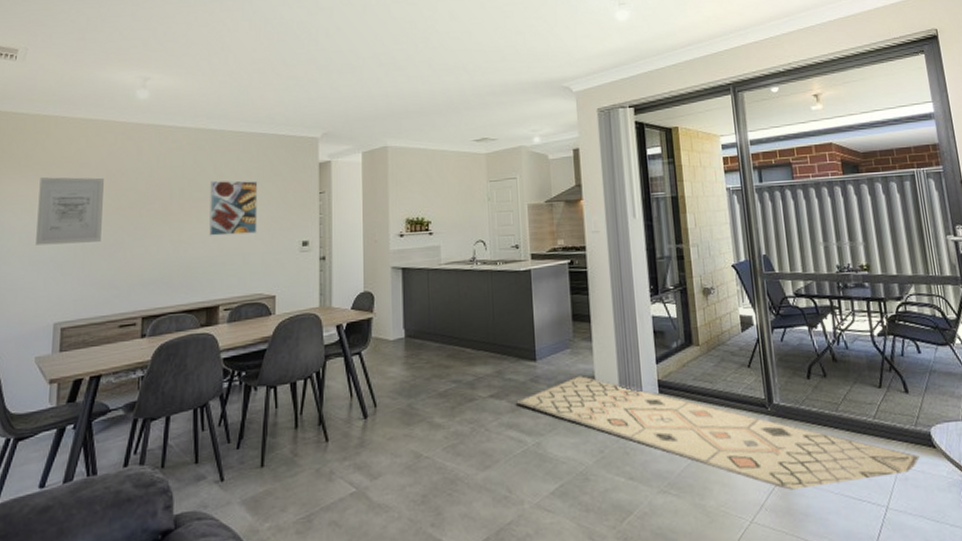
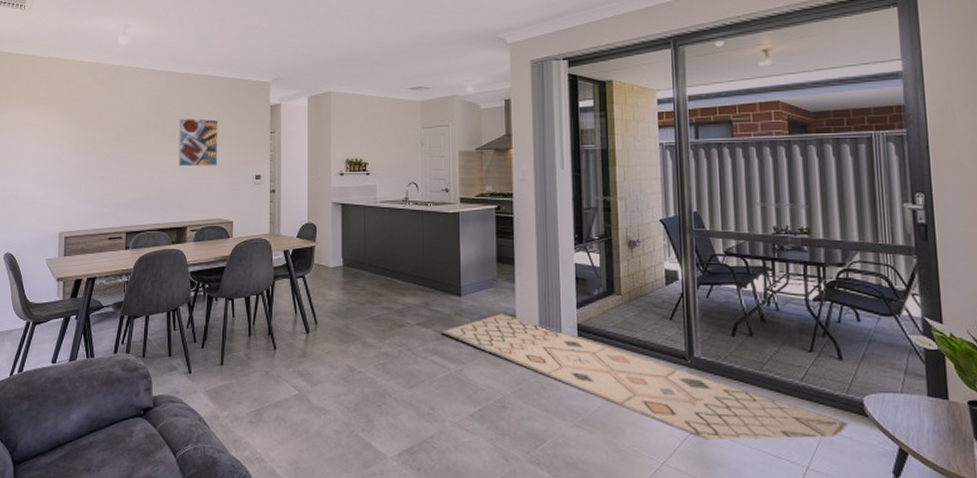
wall art: present [36,177,104,246] -> none [44,110,94,167]

